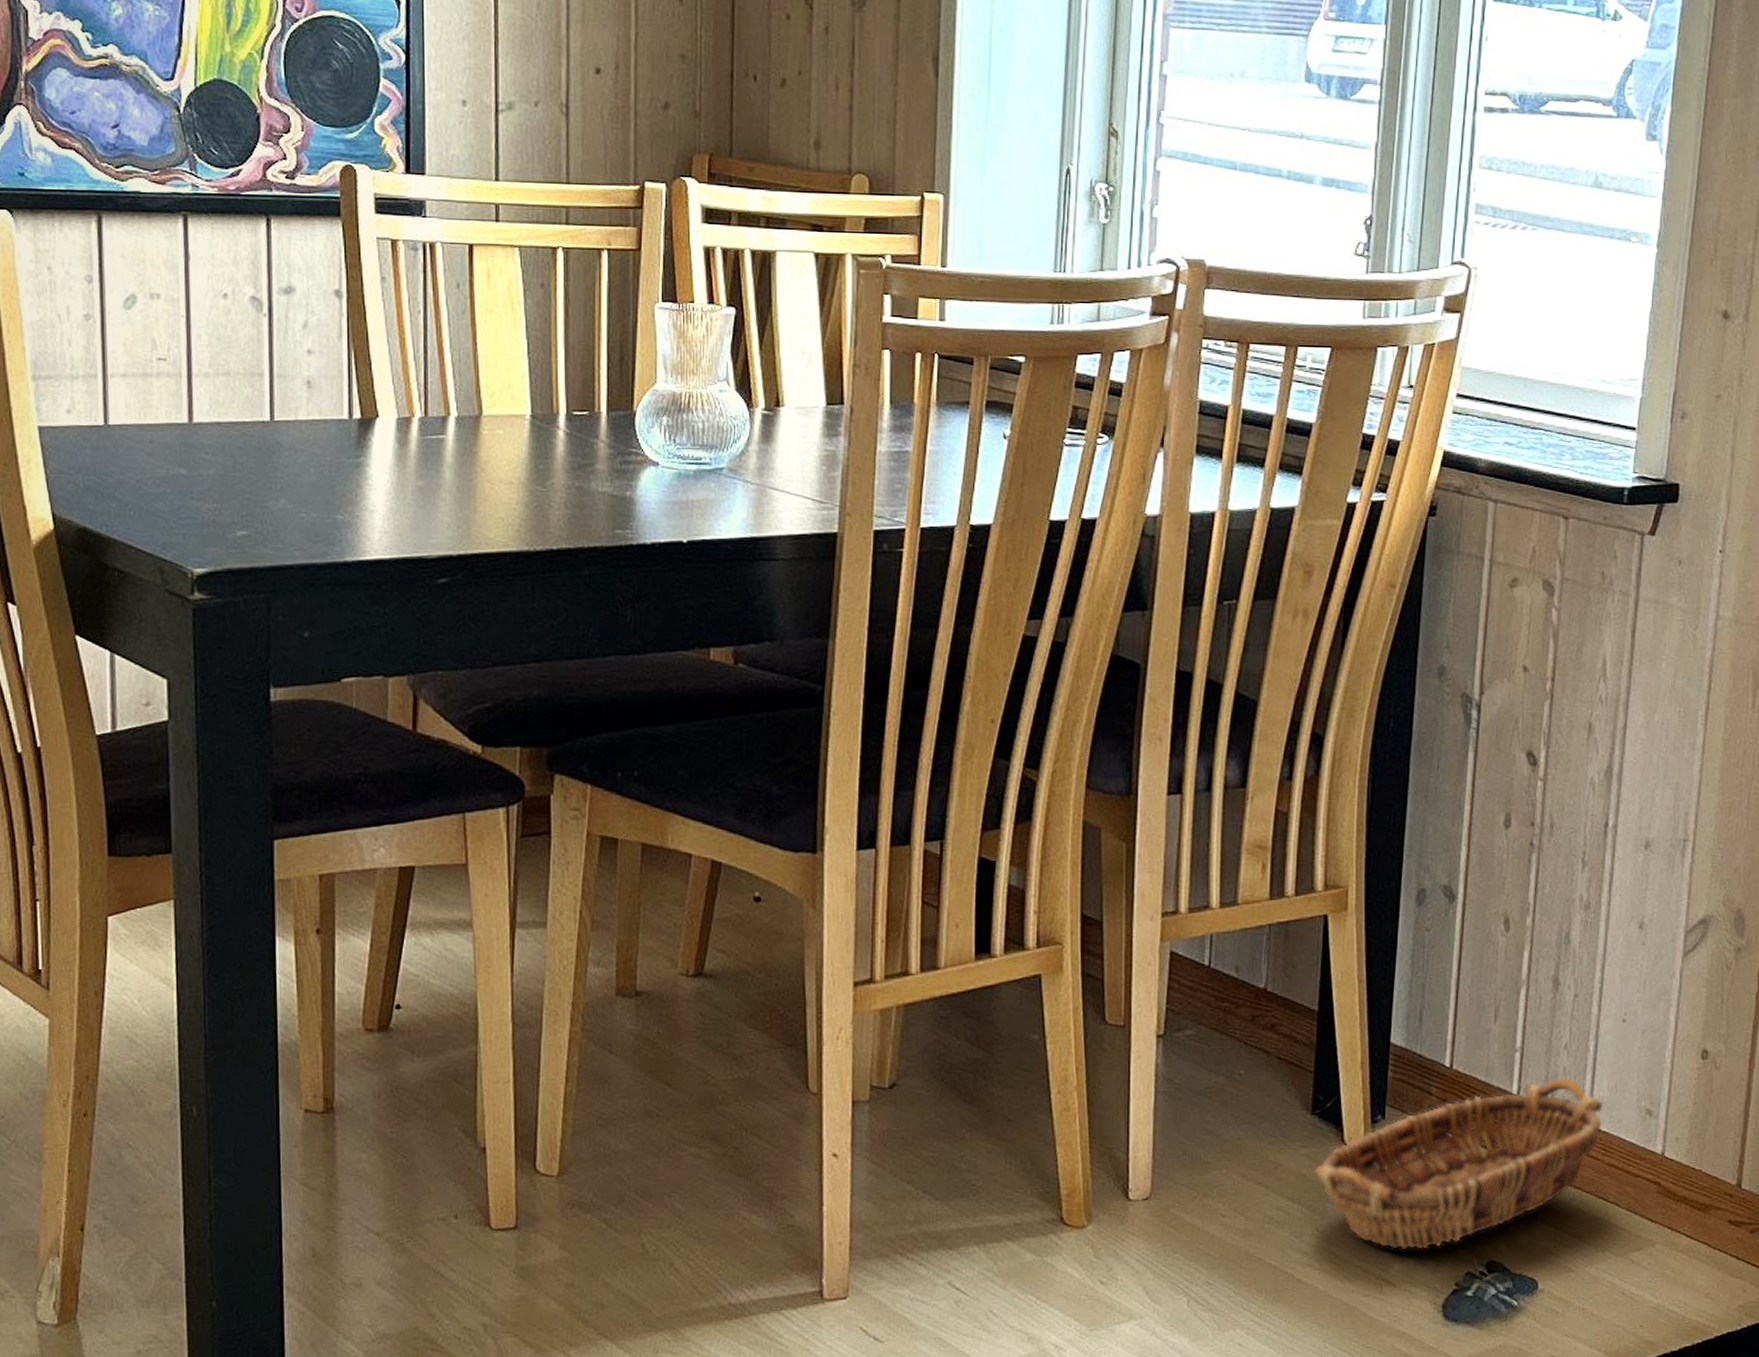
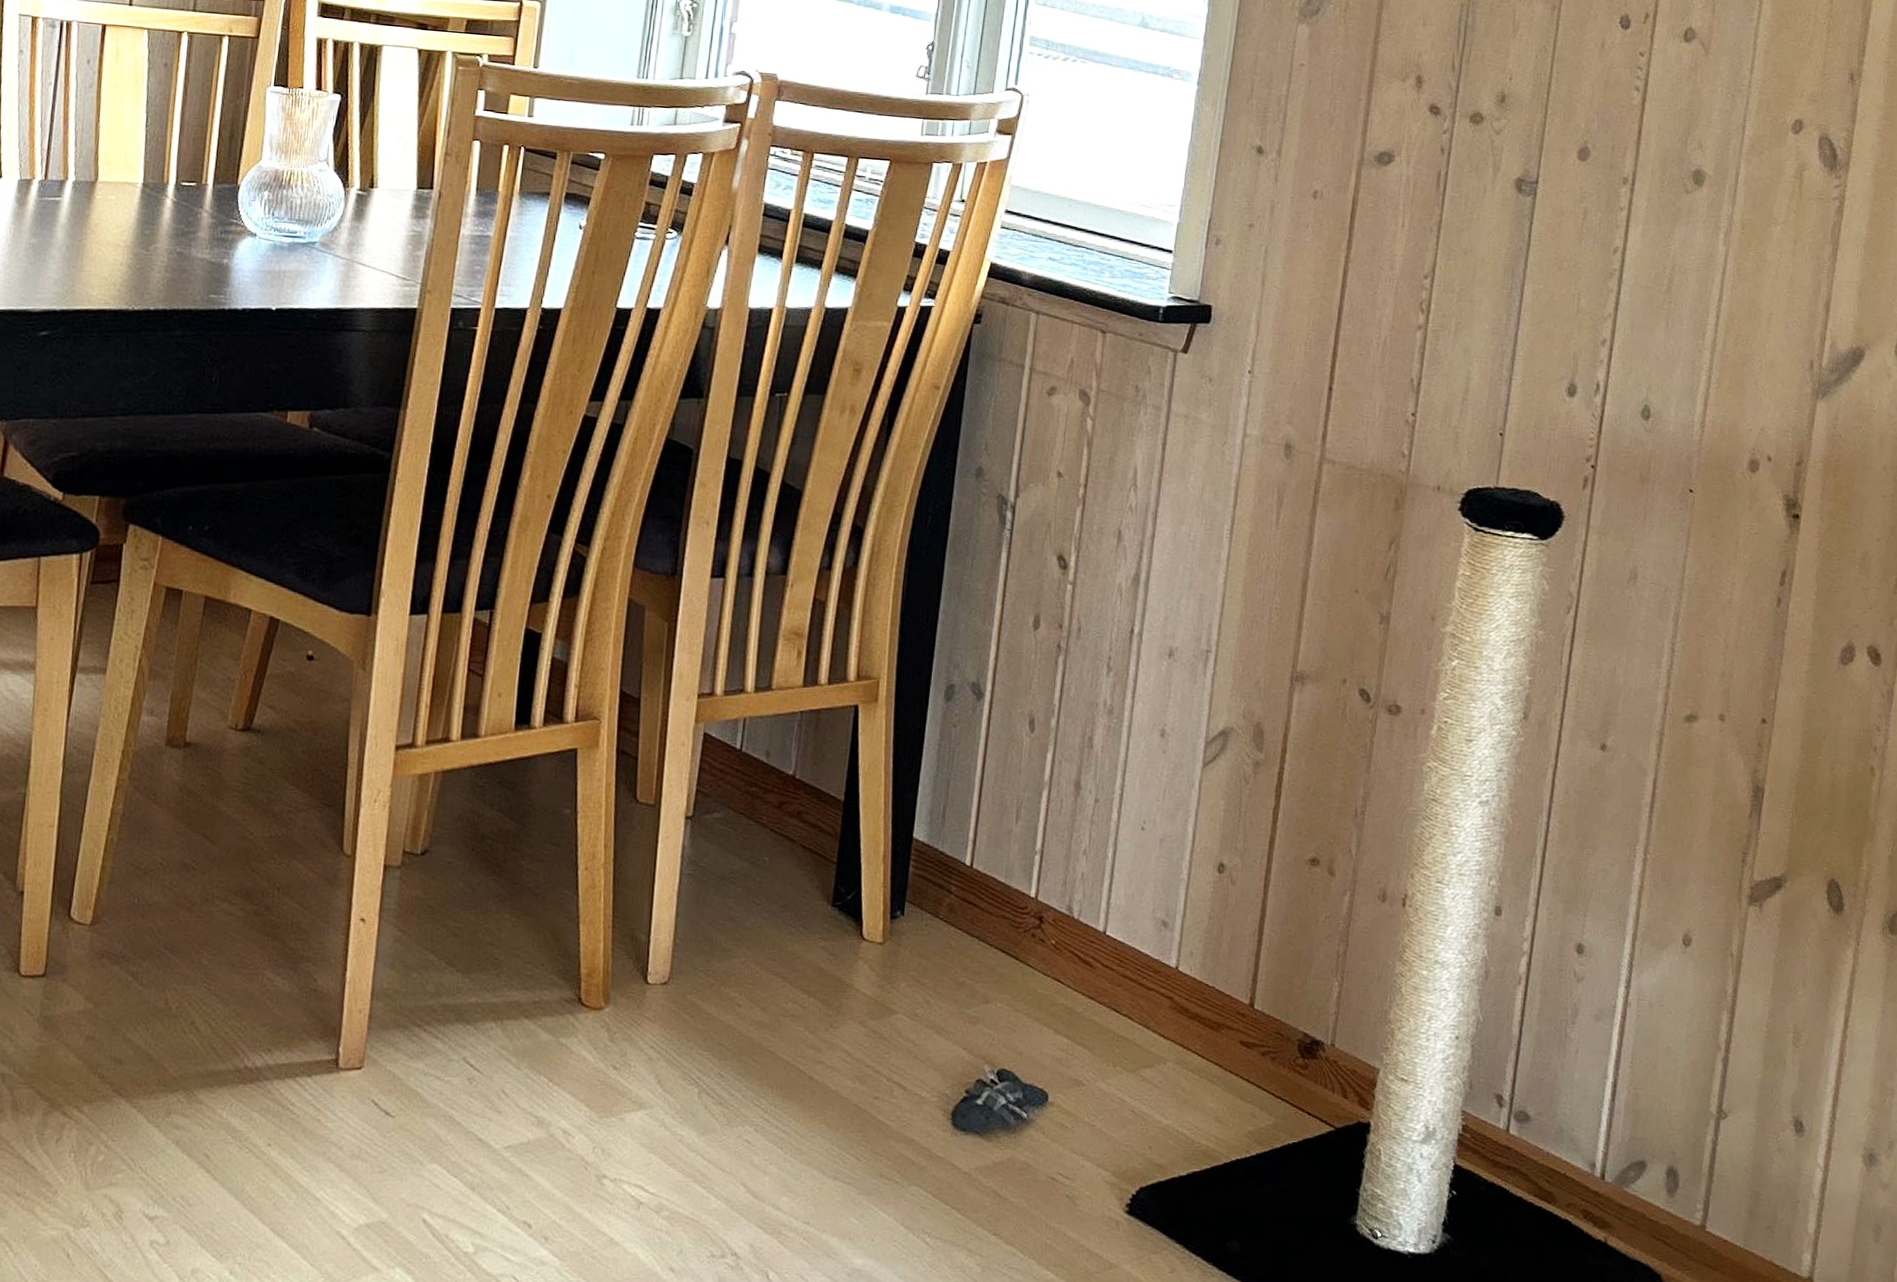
basket: present [1313,1076,1604,1250] -> none [831,882,1120,1053]

